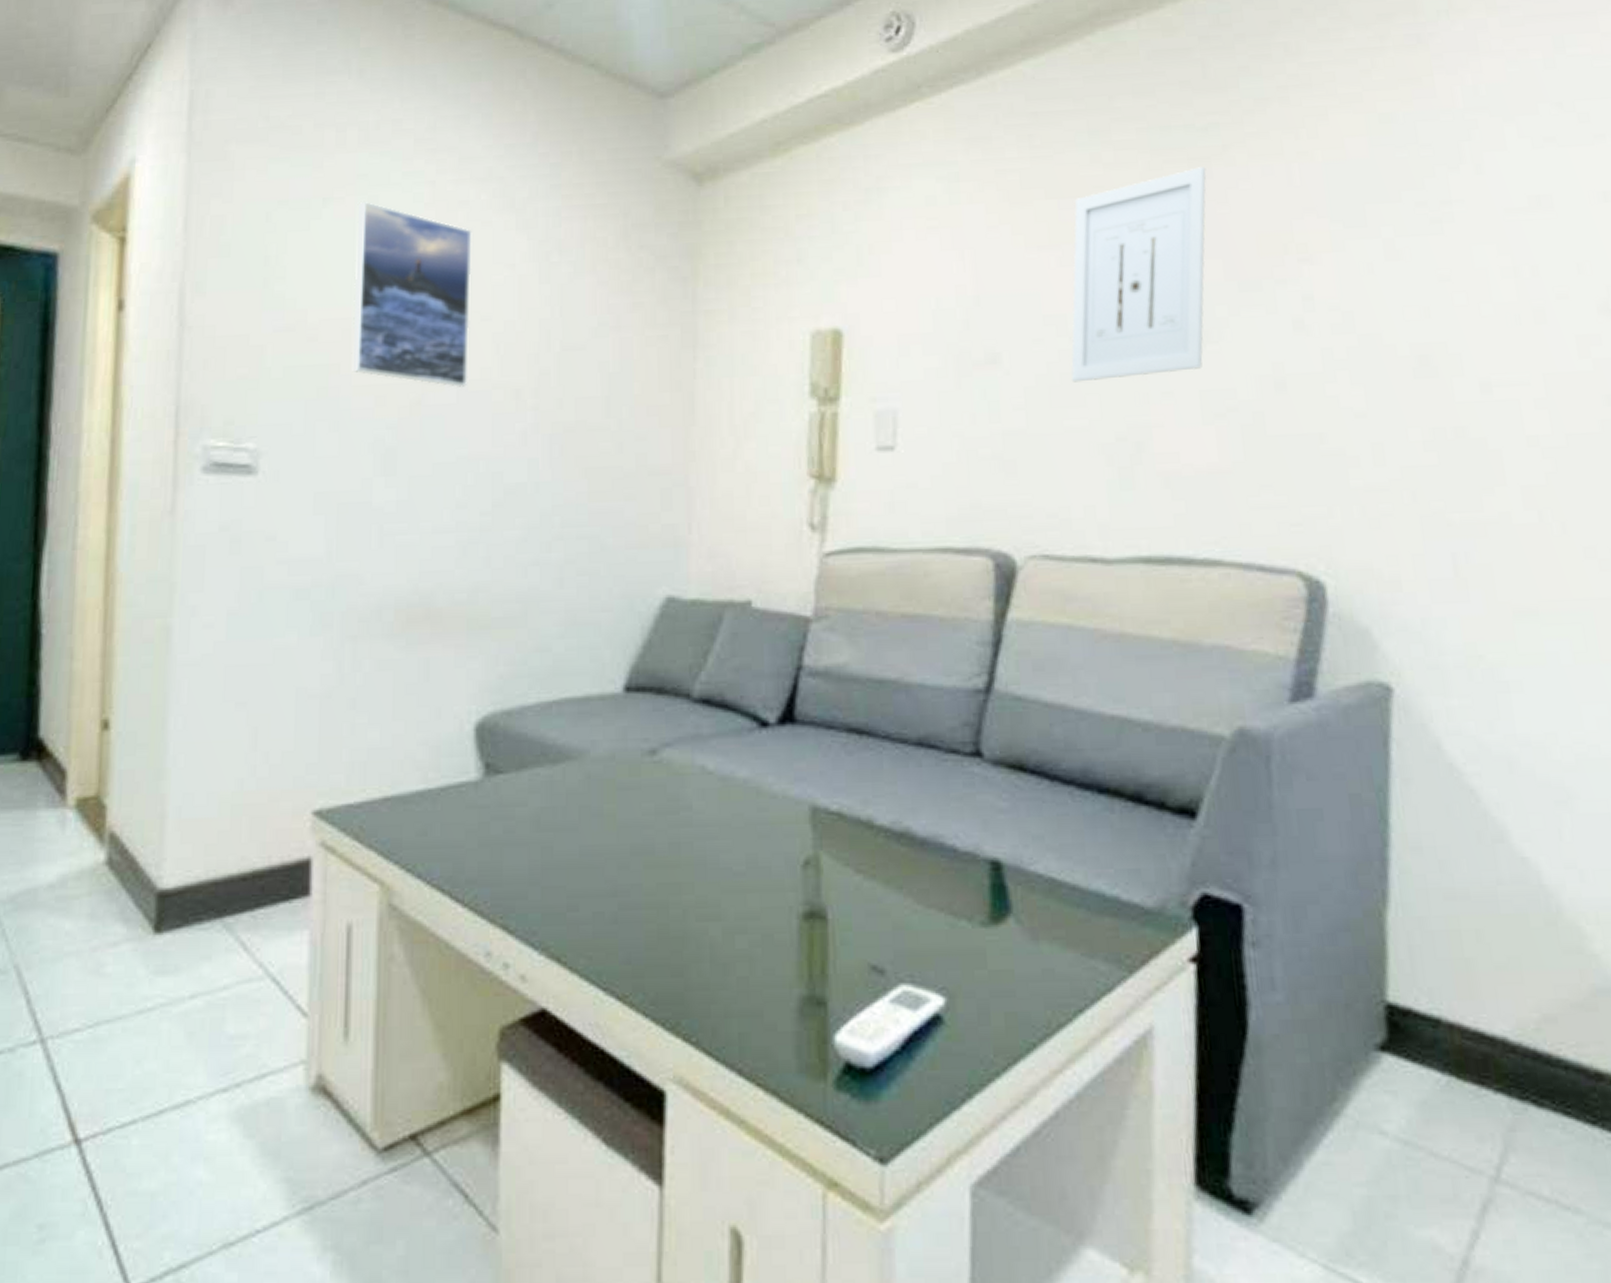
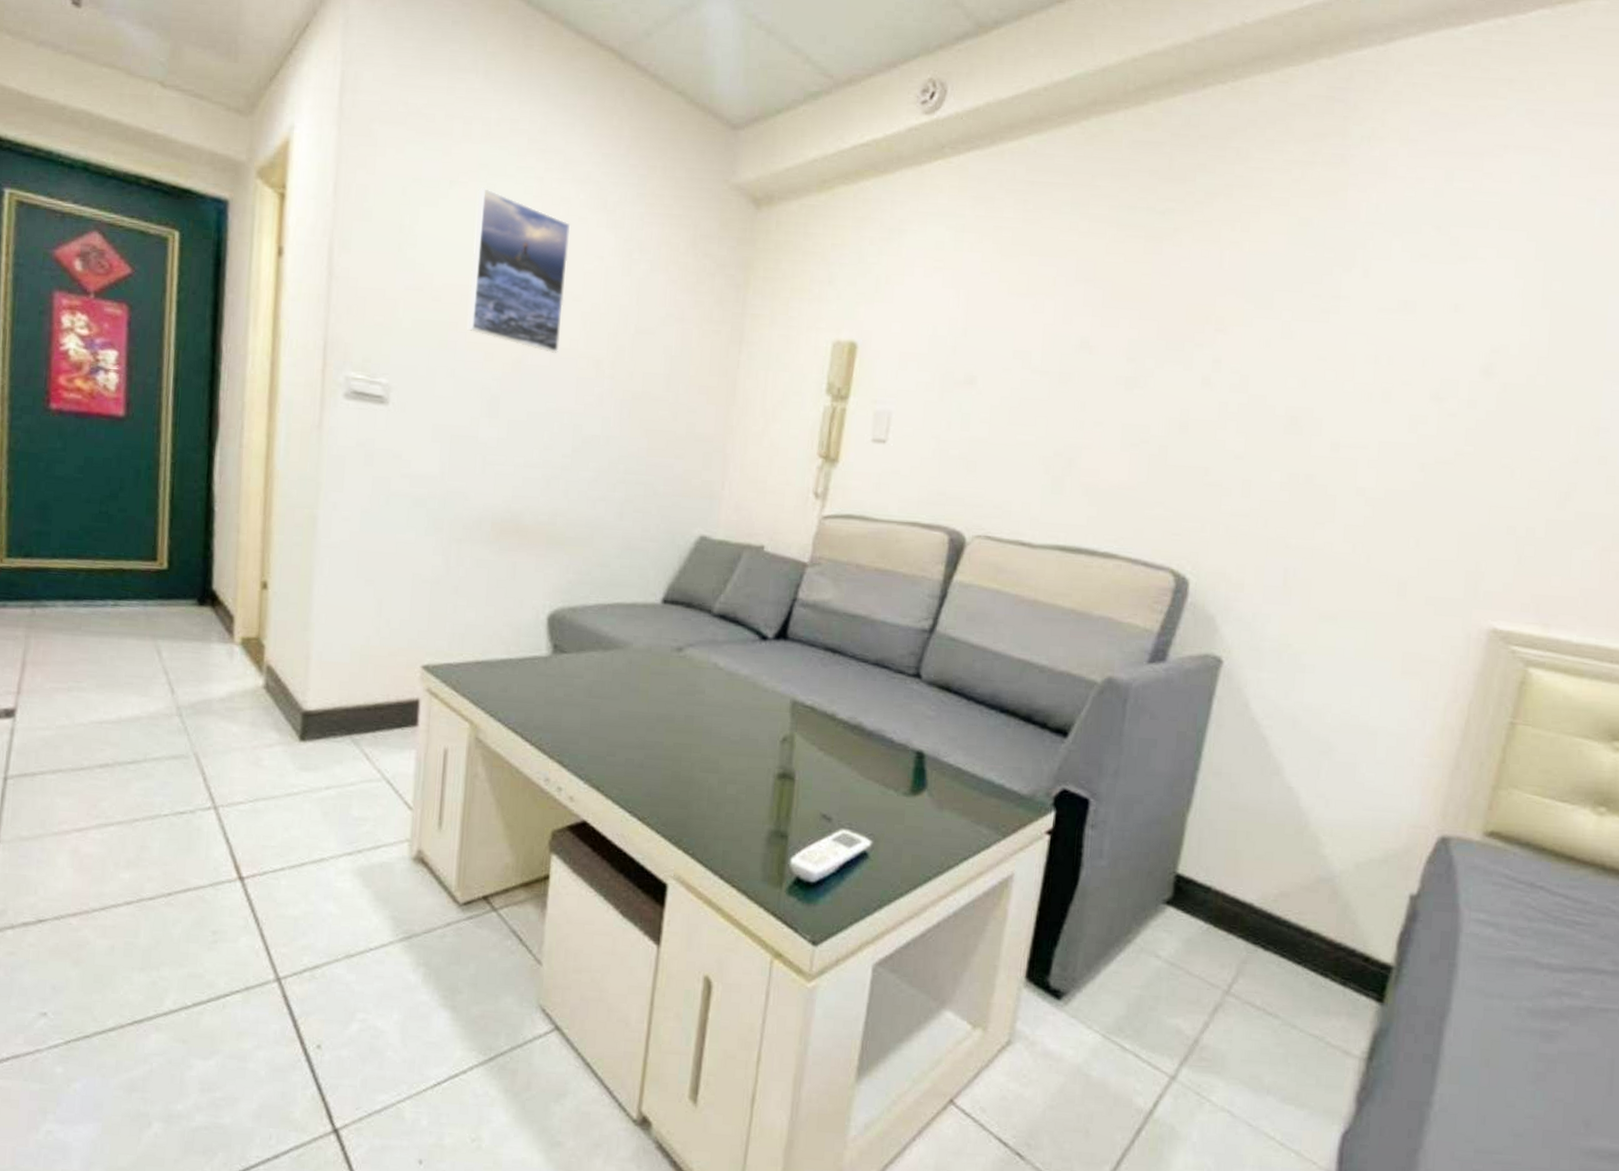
wall art: present [1071,167,1207,383] -> none [1028,244,1158,407]

